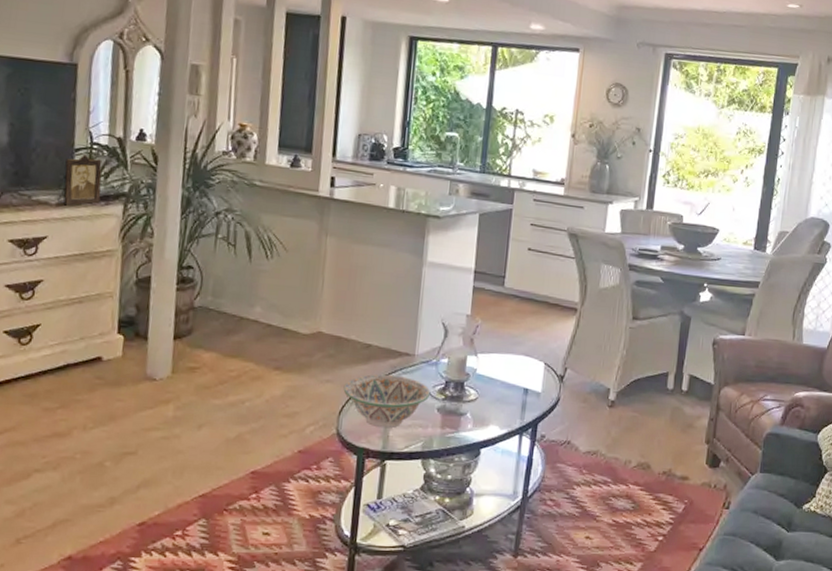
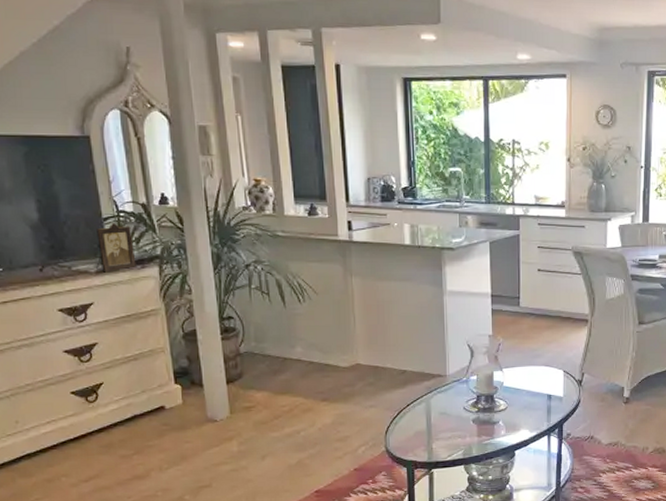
decorative bowl: present [343,374,431,427] -> none [386,395,465,441]

